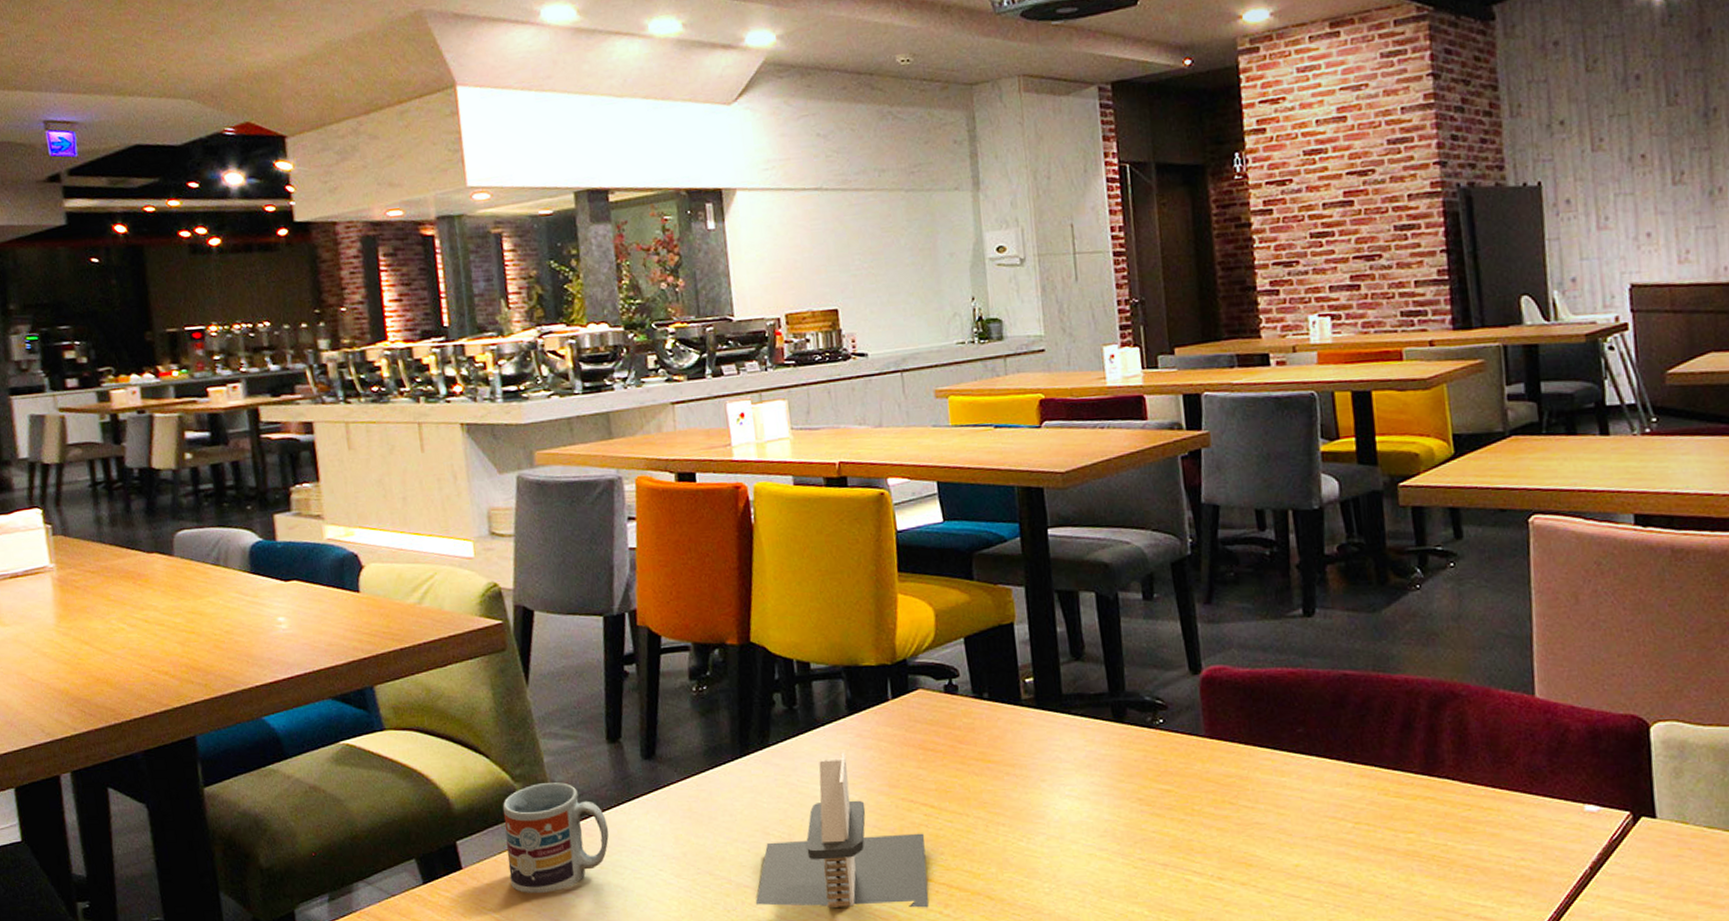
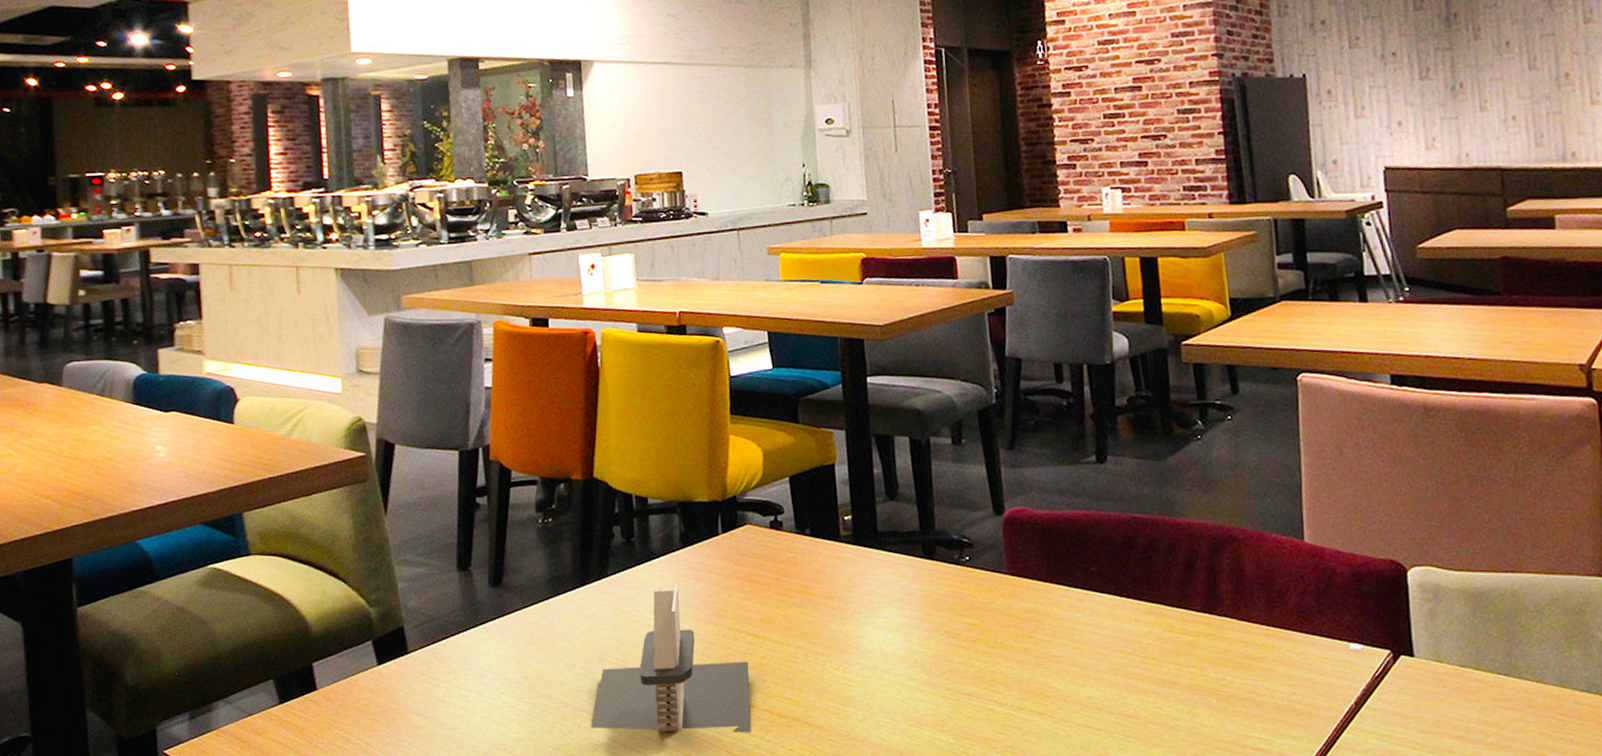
cup: present [502,782,609,893] -> none [357,608,456,714]

